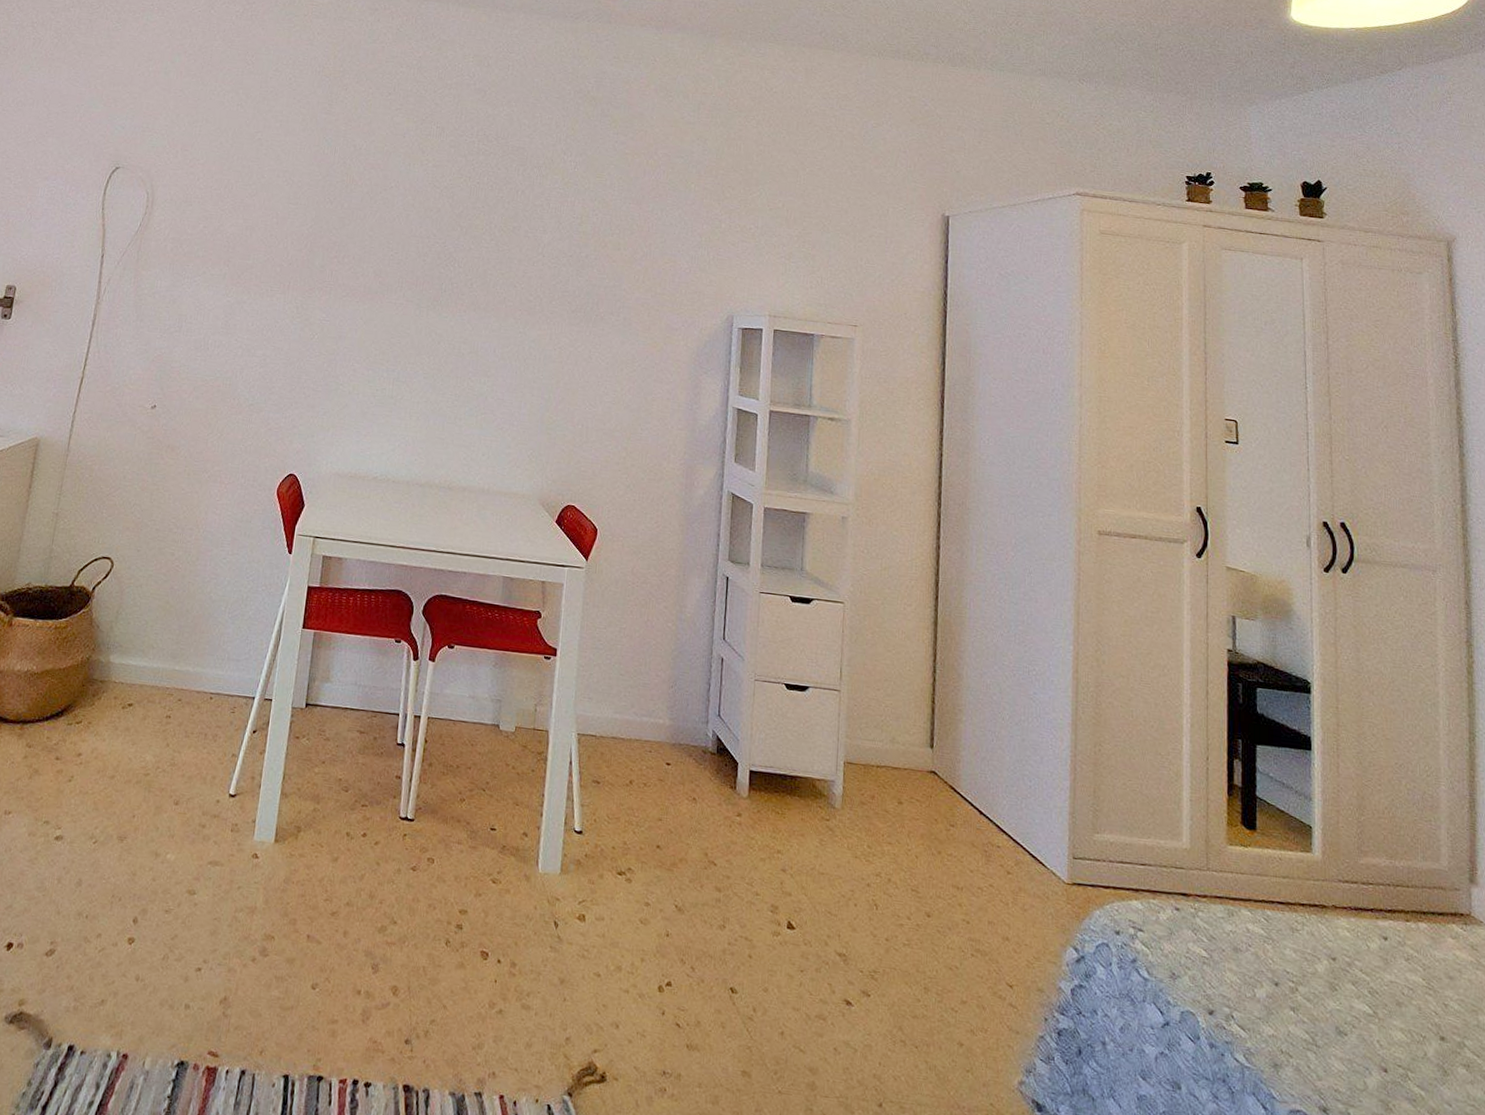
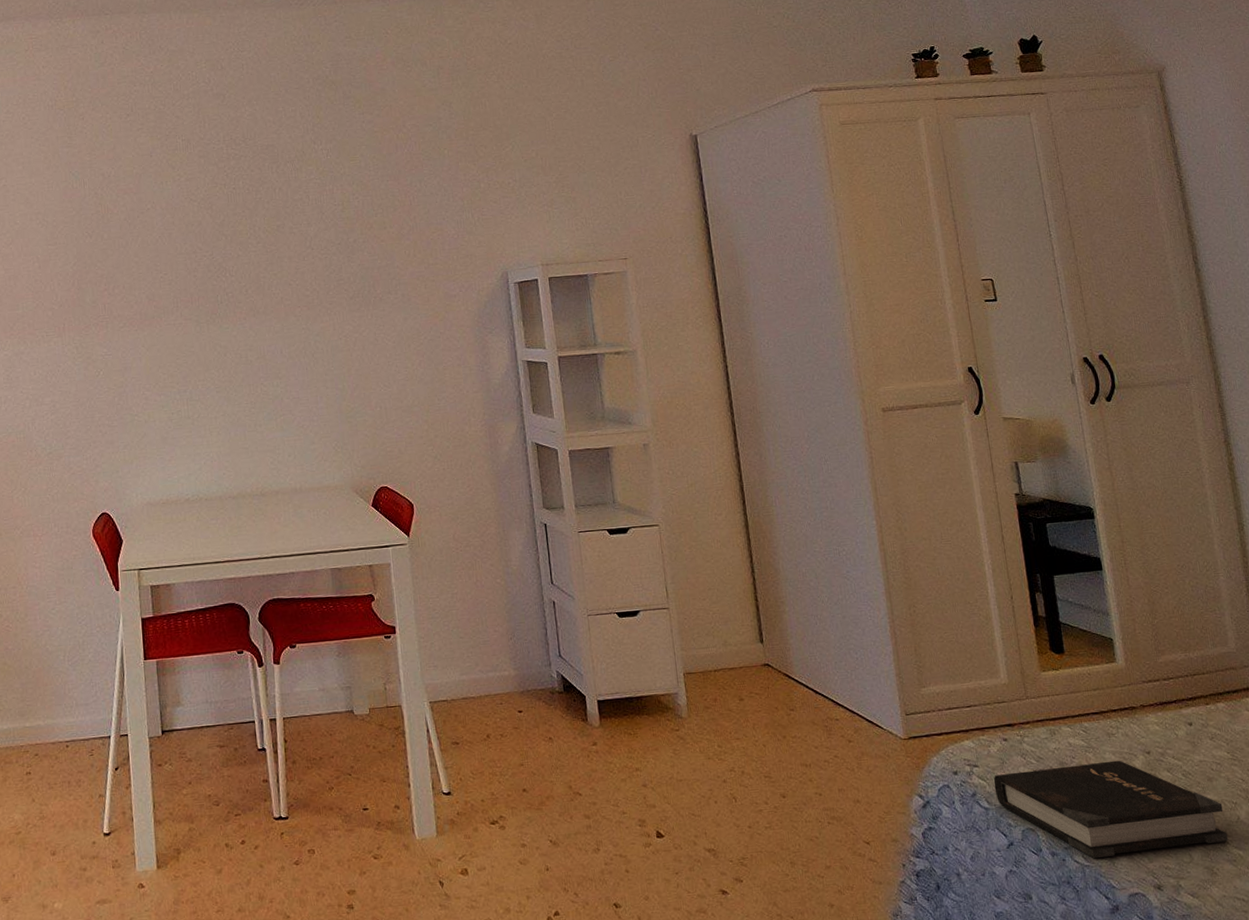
hardback book: none [1157,945,1411,1077] -> present [993,760,1229,858]

